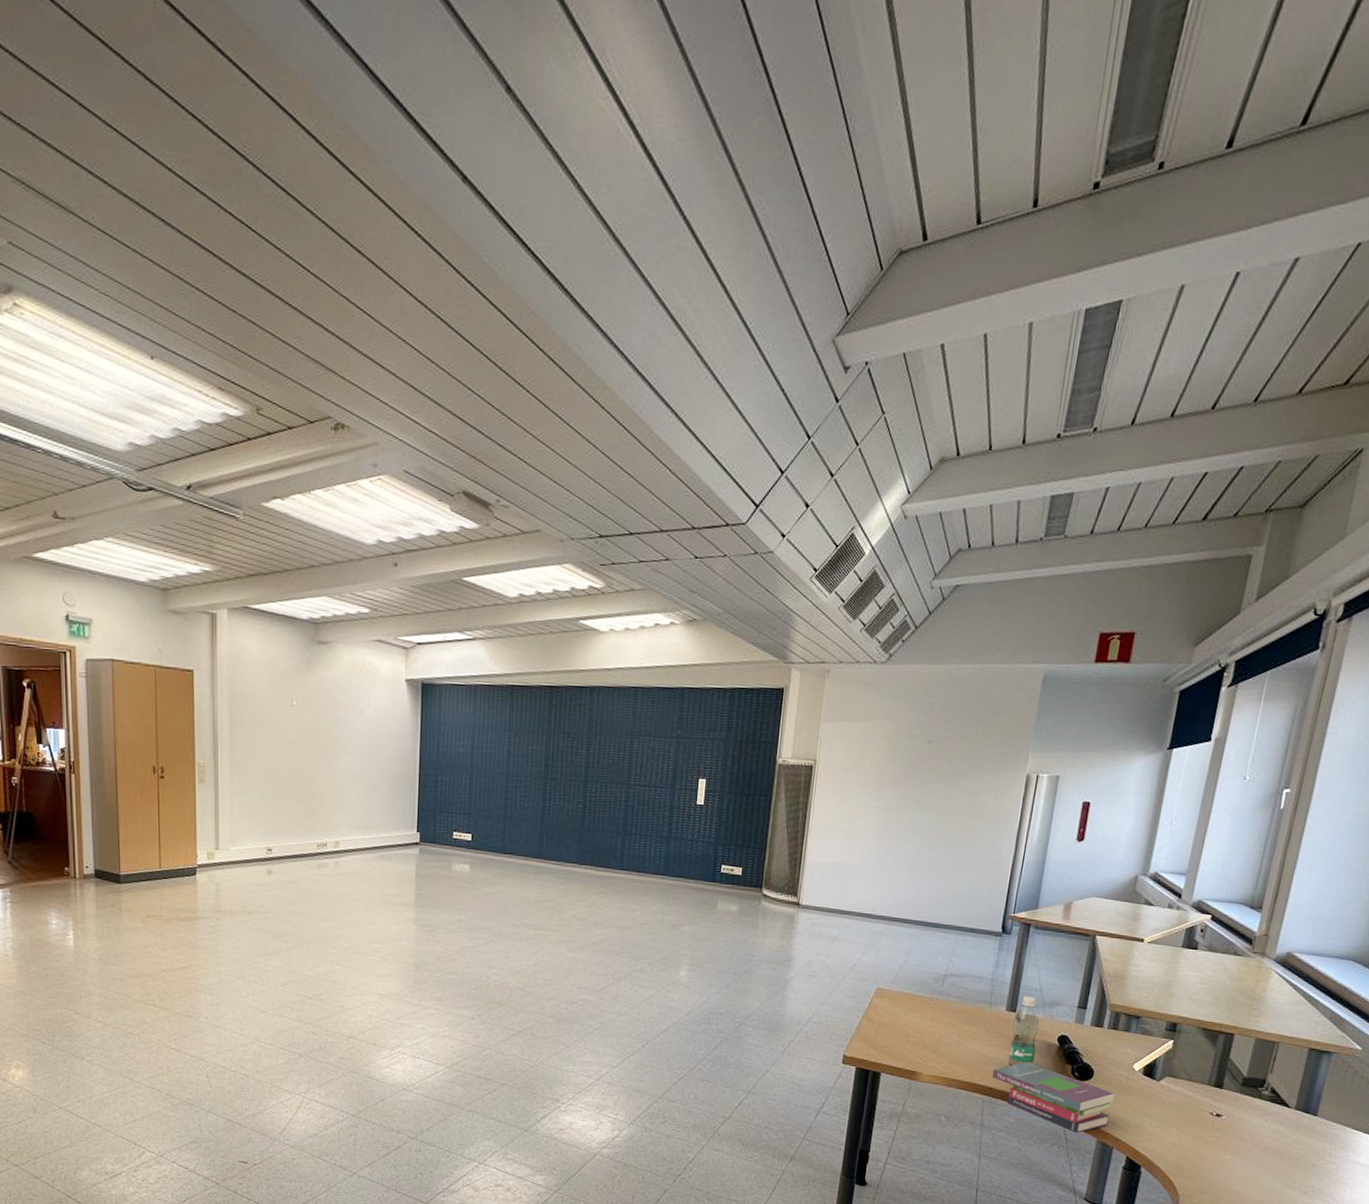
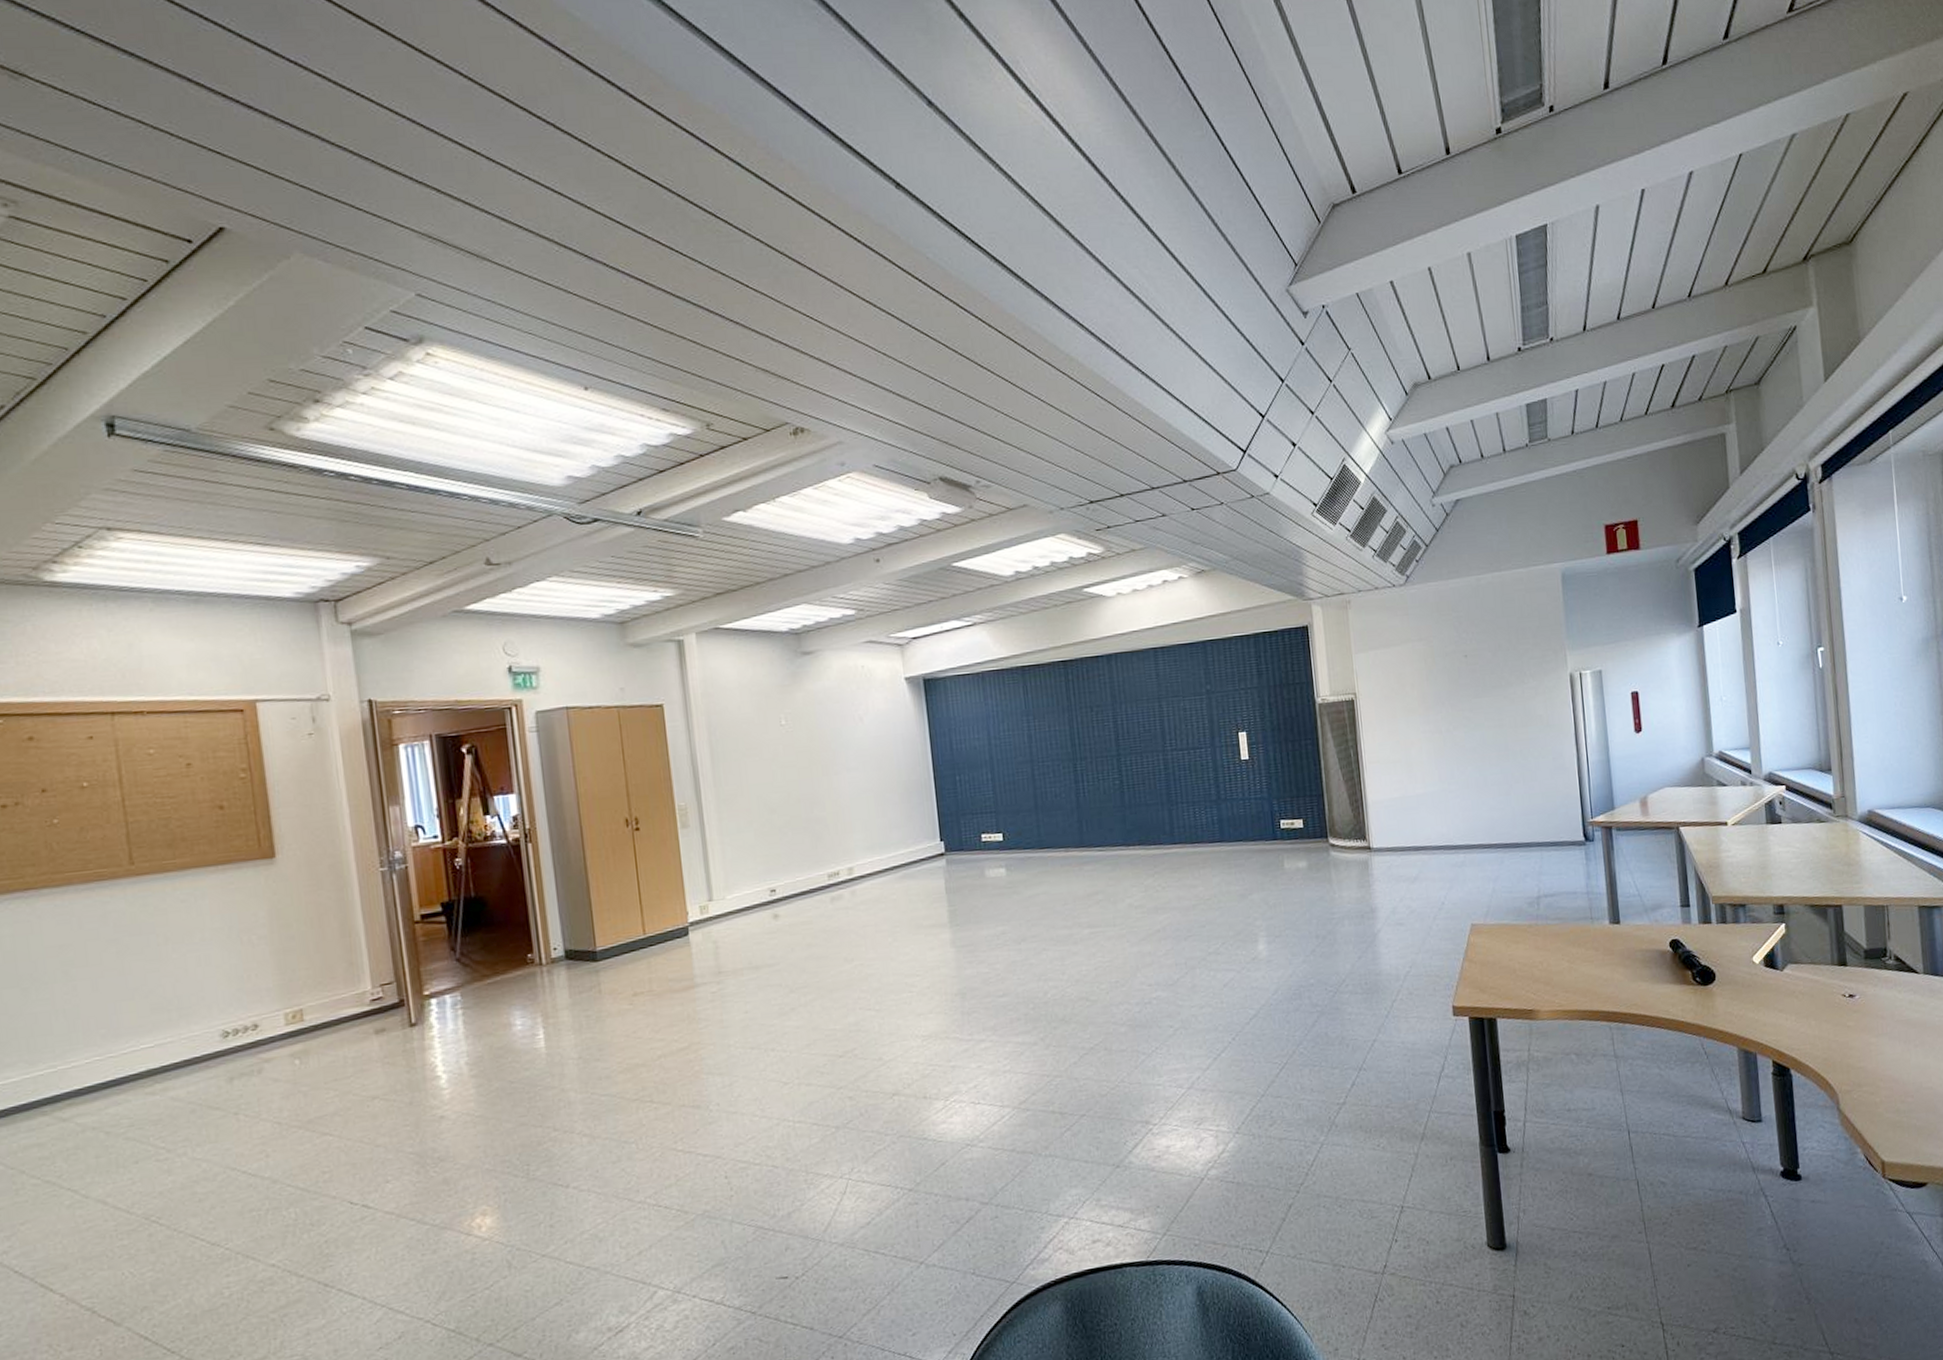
books: present [992,1062,1115,1133] -> none [1613,976,1744,1045]
bottle: present [1007,996,1040,1067] -> none [1619,903,1652,985]

